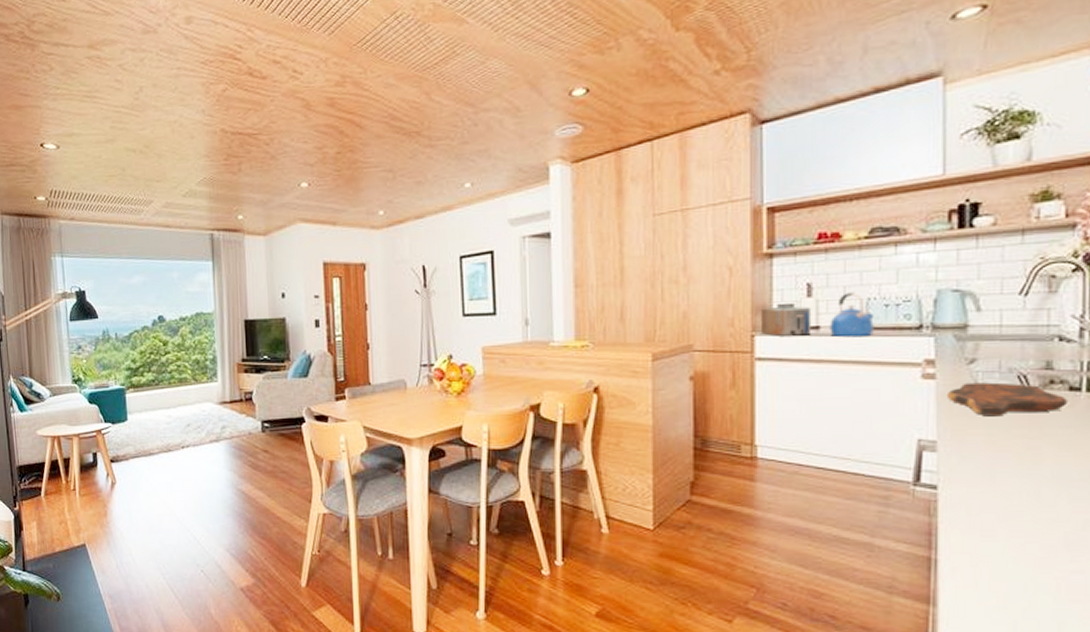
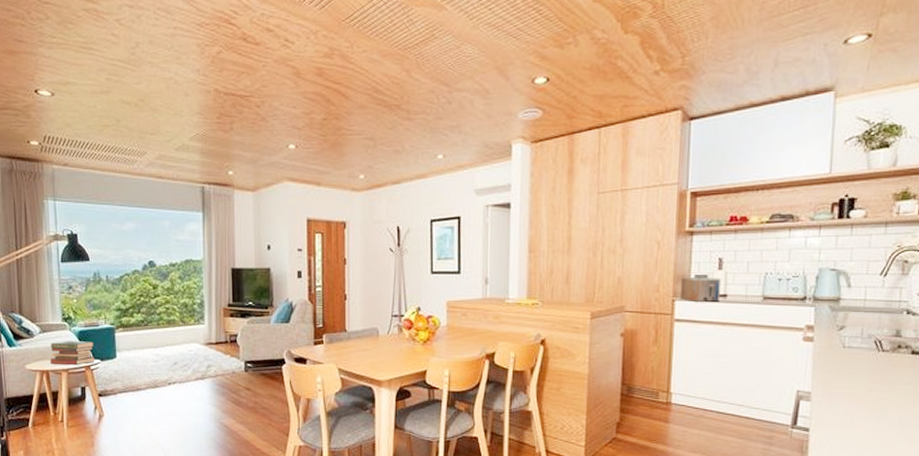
books: none [61,404,106,430] -> present [50,341,95,366]
kettle: present [829,292,874,338] -> none [734,267,770,305]
cutting board: present [946,382,1067,417] -> none [820,345,910,374]

